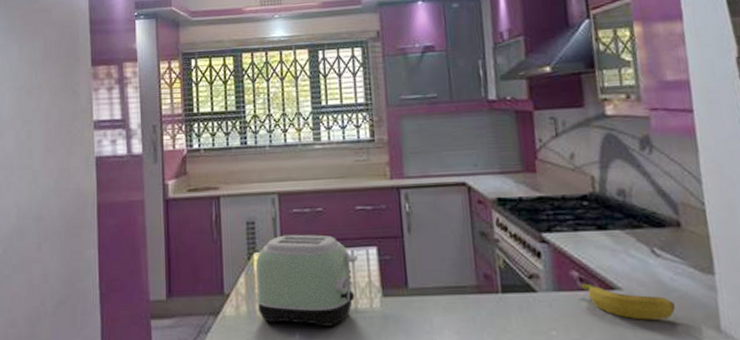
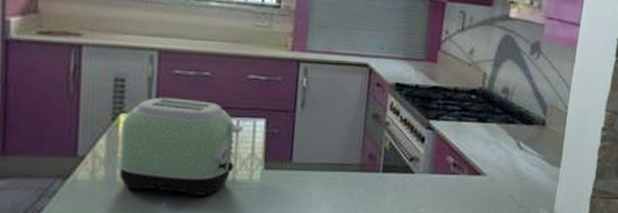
banana: present [581,283,675,320] -> none [453,168,524,202]

